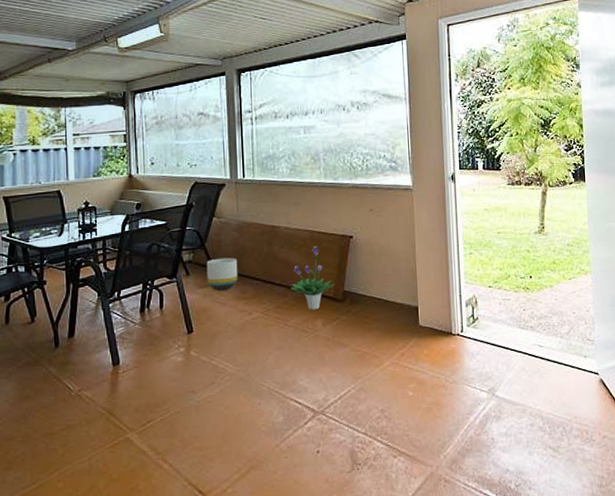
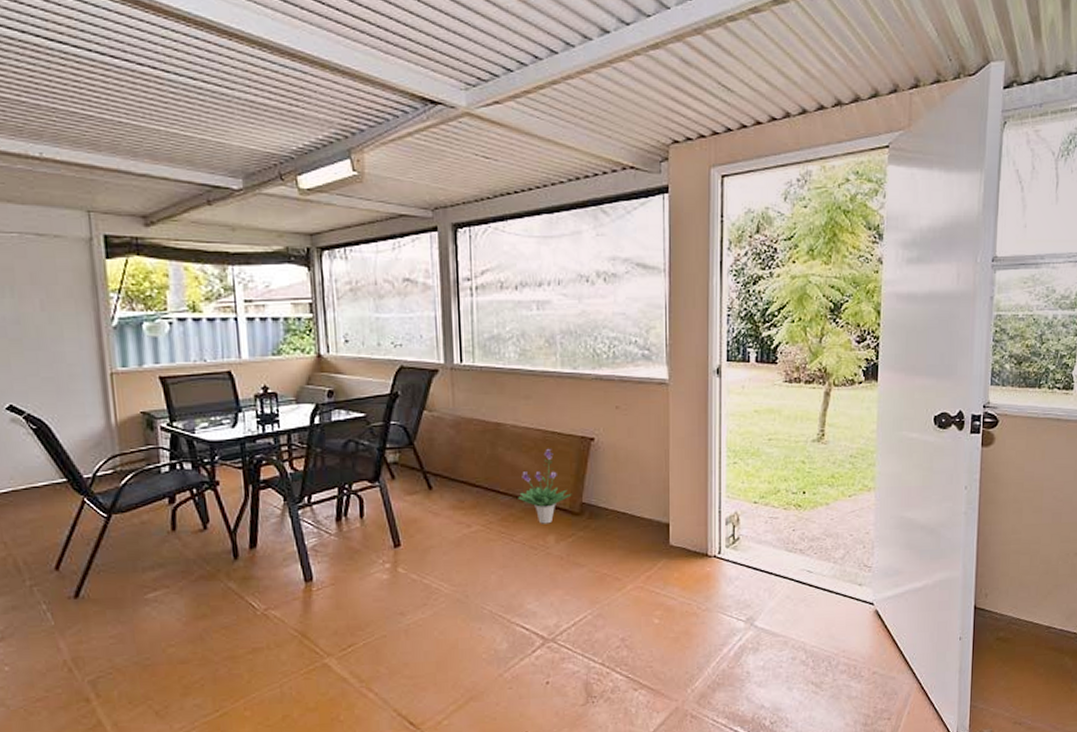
planter: present [206,257,238,291] -> none [416,459,455,499]

